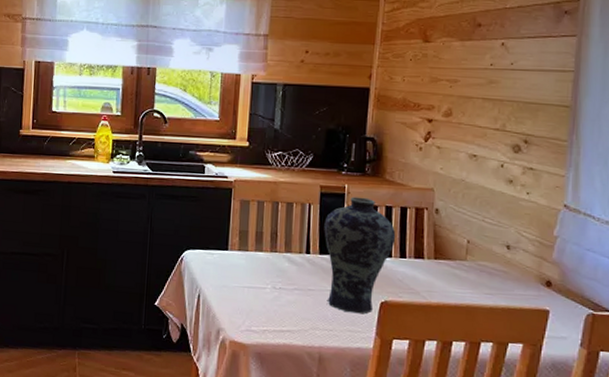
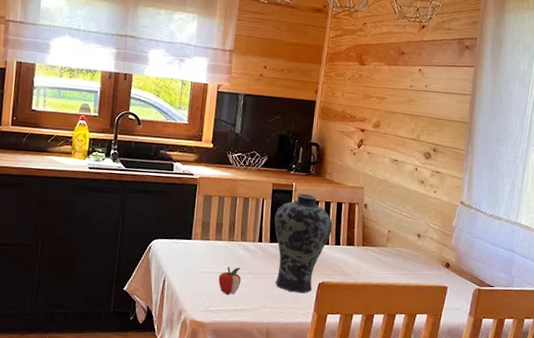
apple: none [260,281,287,314] -> present [218,266,242,295]

